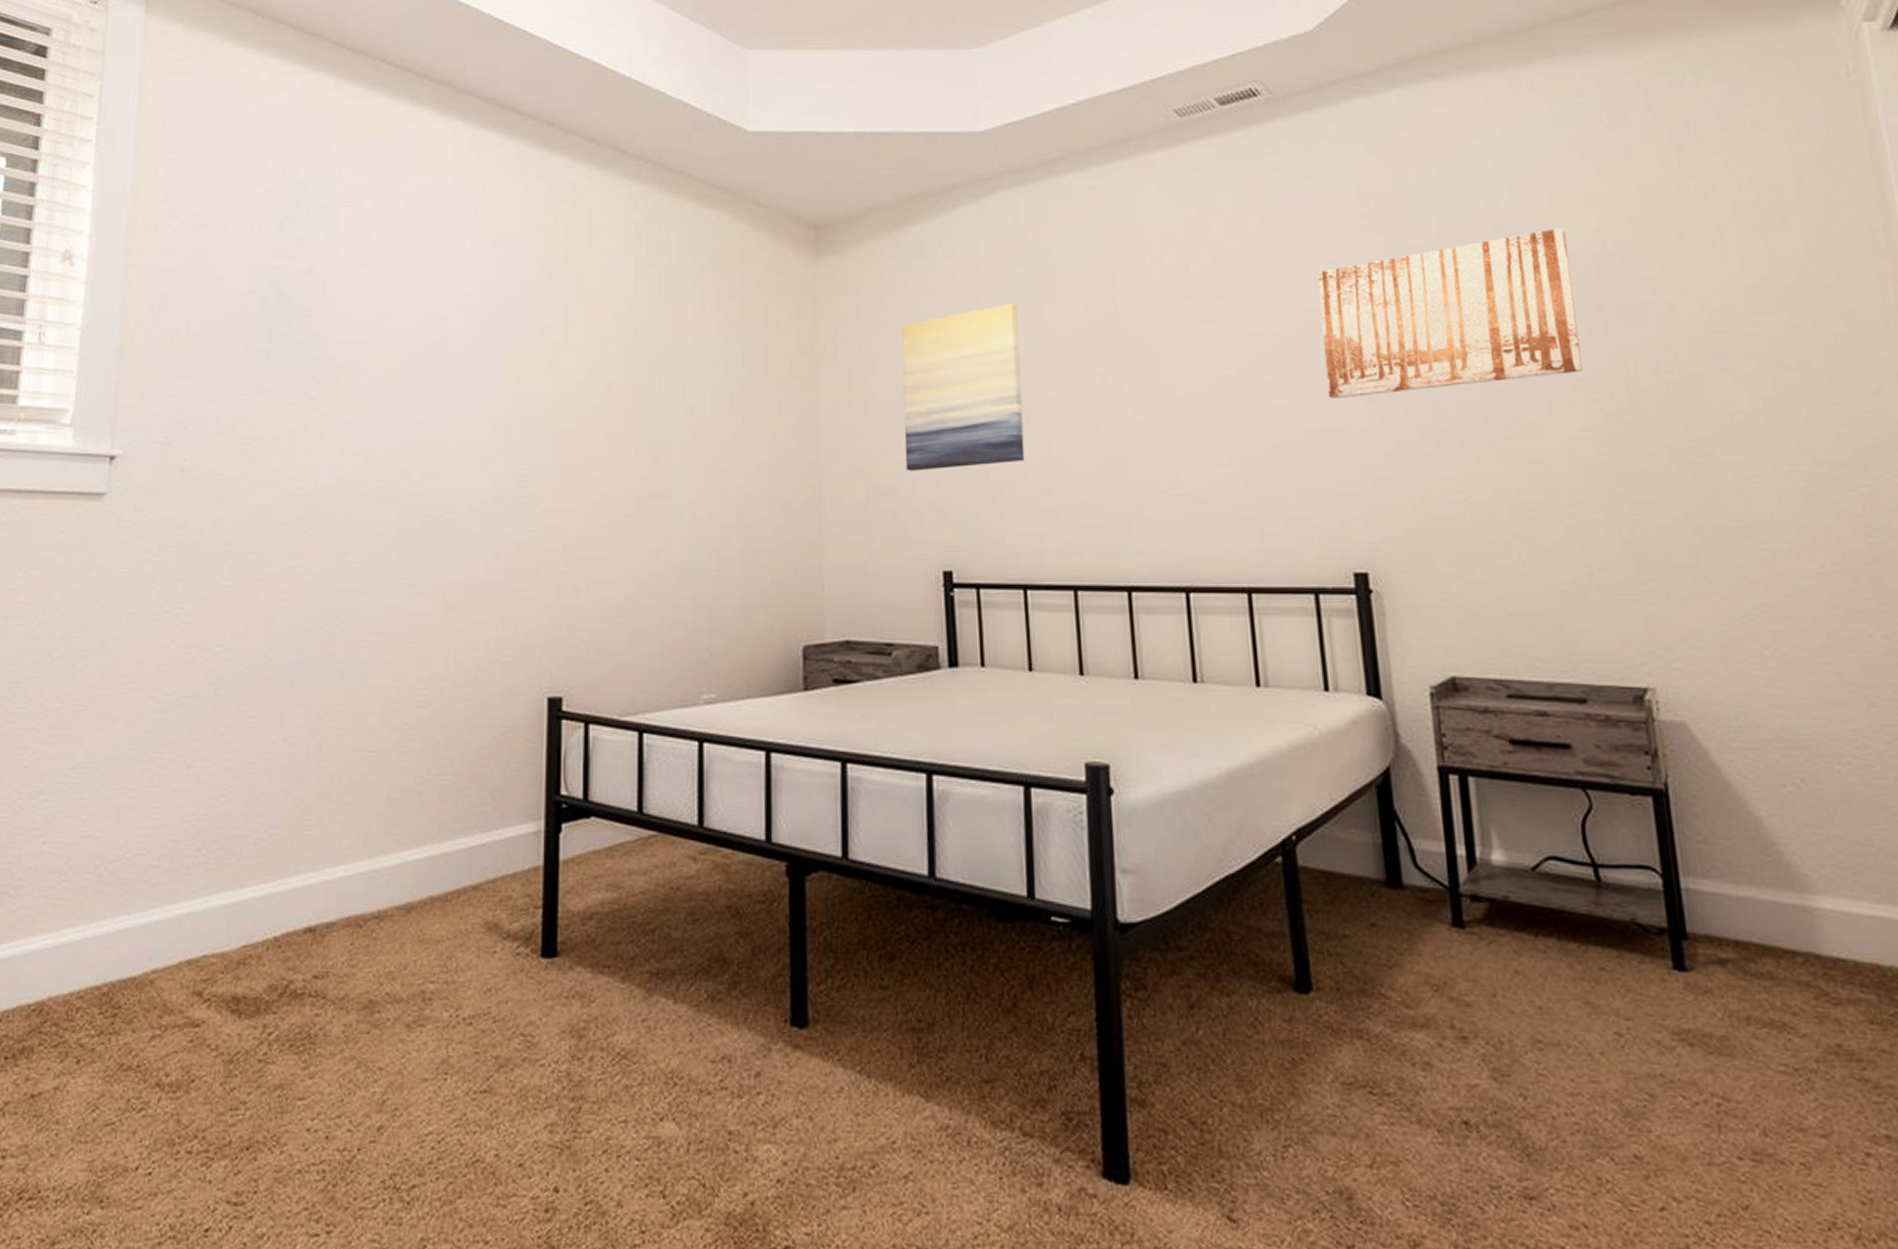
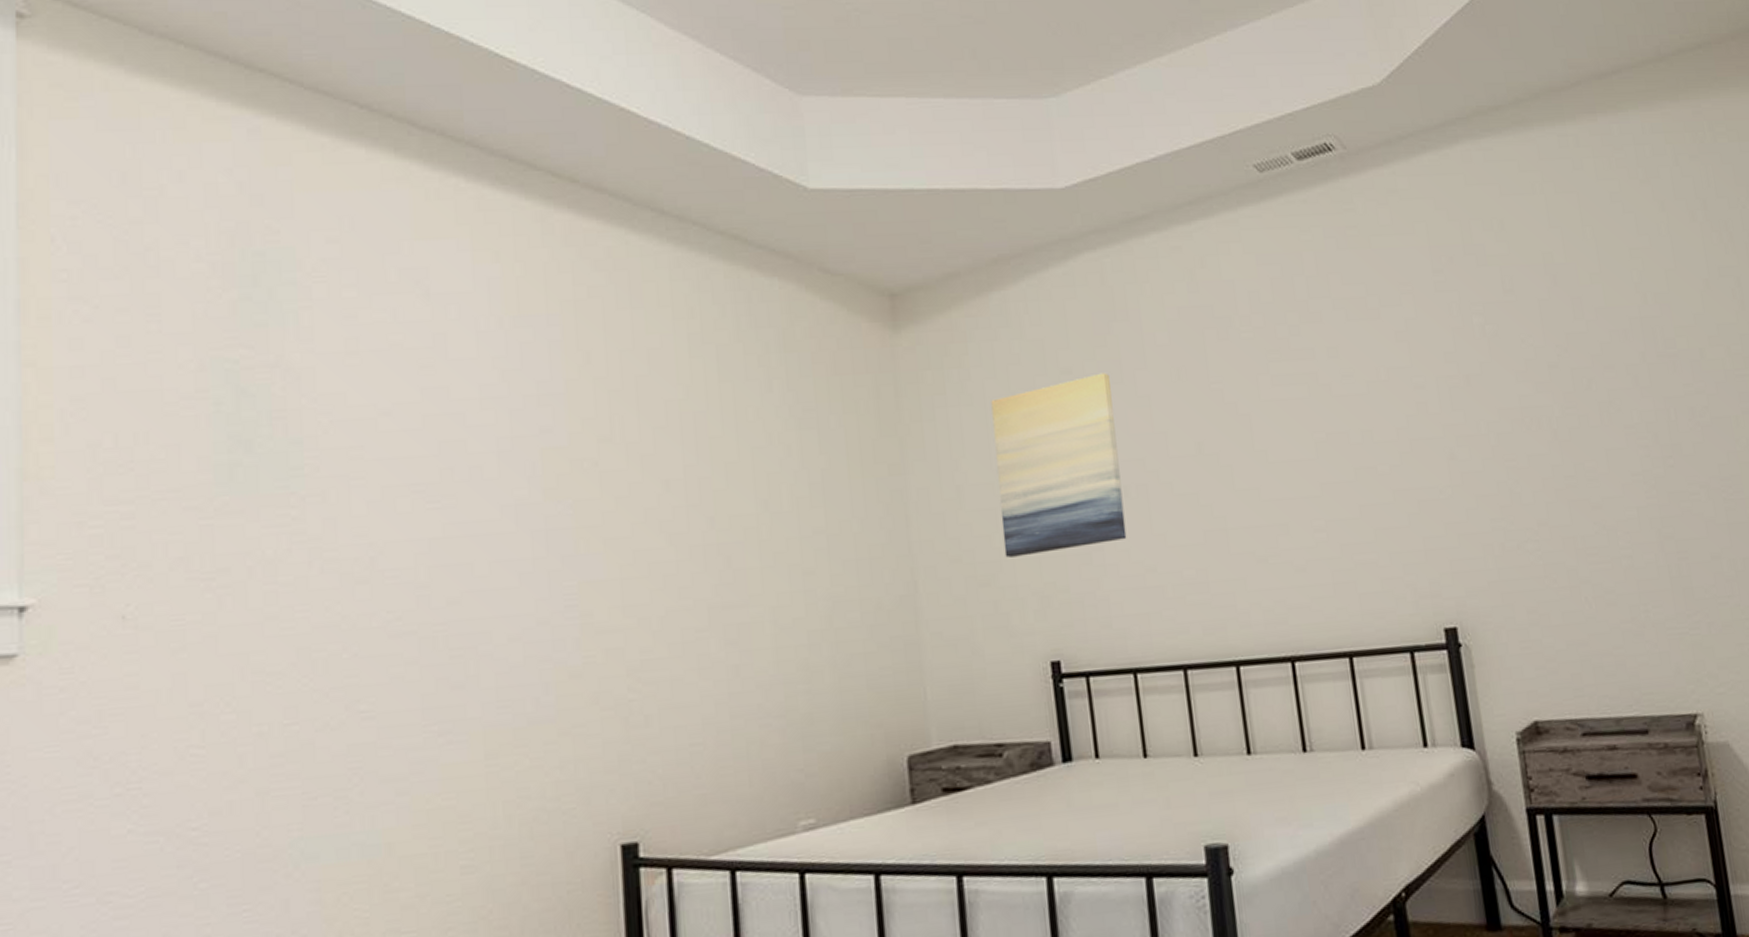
wall art: present [1317,228,1583,399] -> none [1397,280,1632,457]

